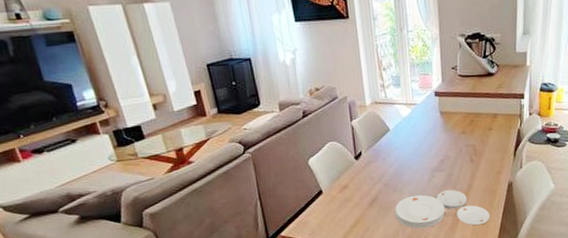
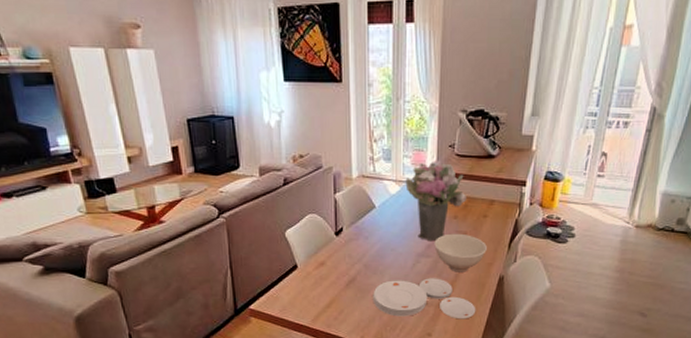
flower bouquet: none [415,84,473,157] -> present [405,162,468,242]
bowl: none [446,147,495,183] -> present [434,233,487,272]

